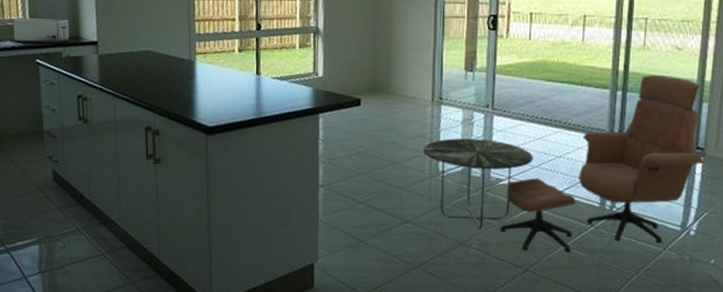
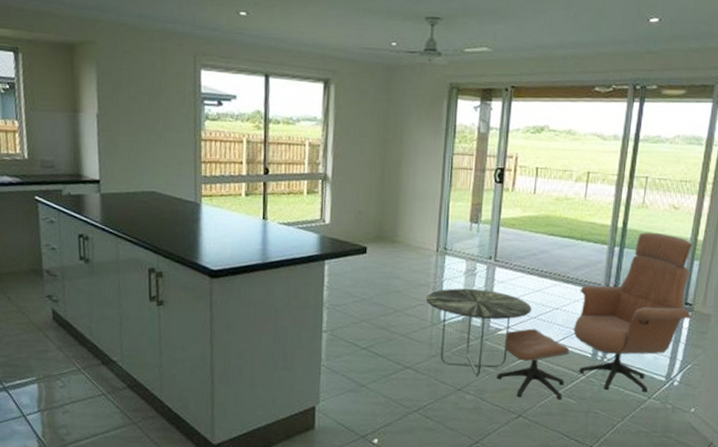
toaster: present [13,17,70,45] -> none [11,152,71,183]

